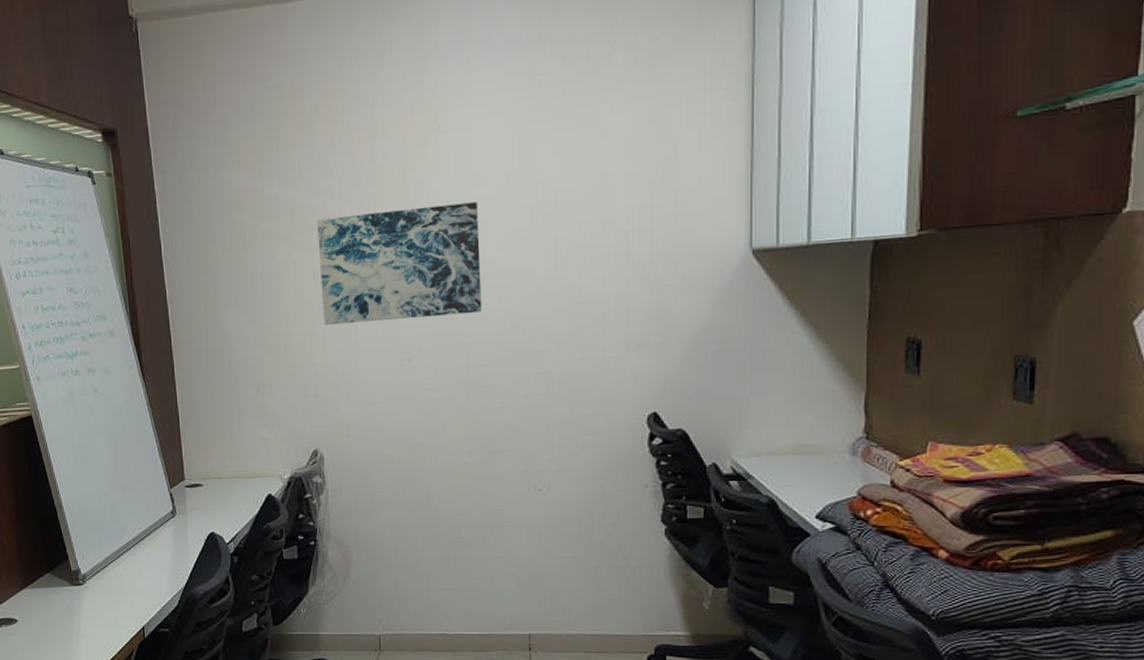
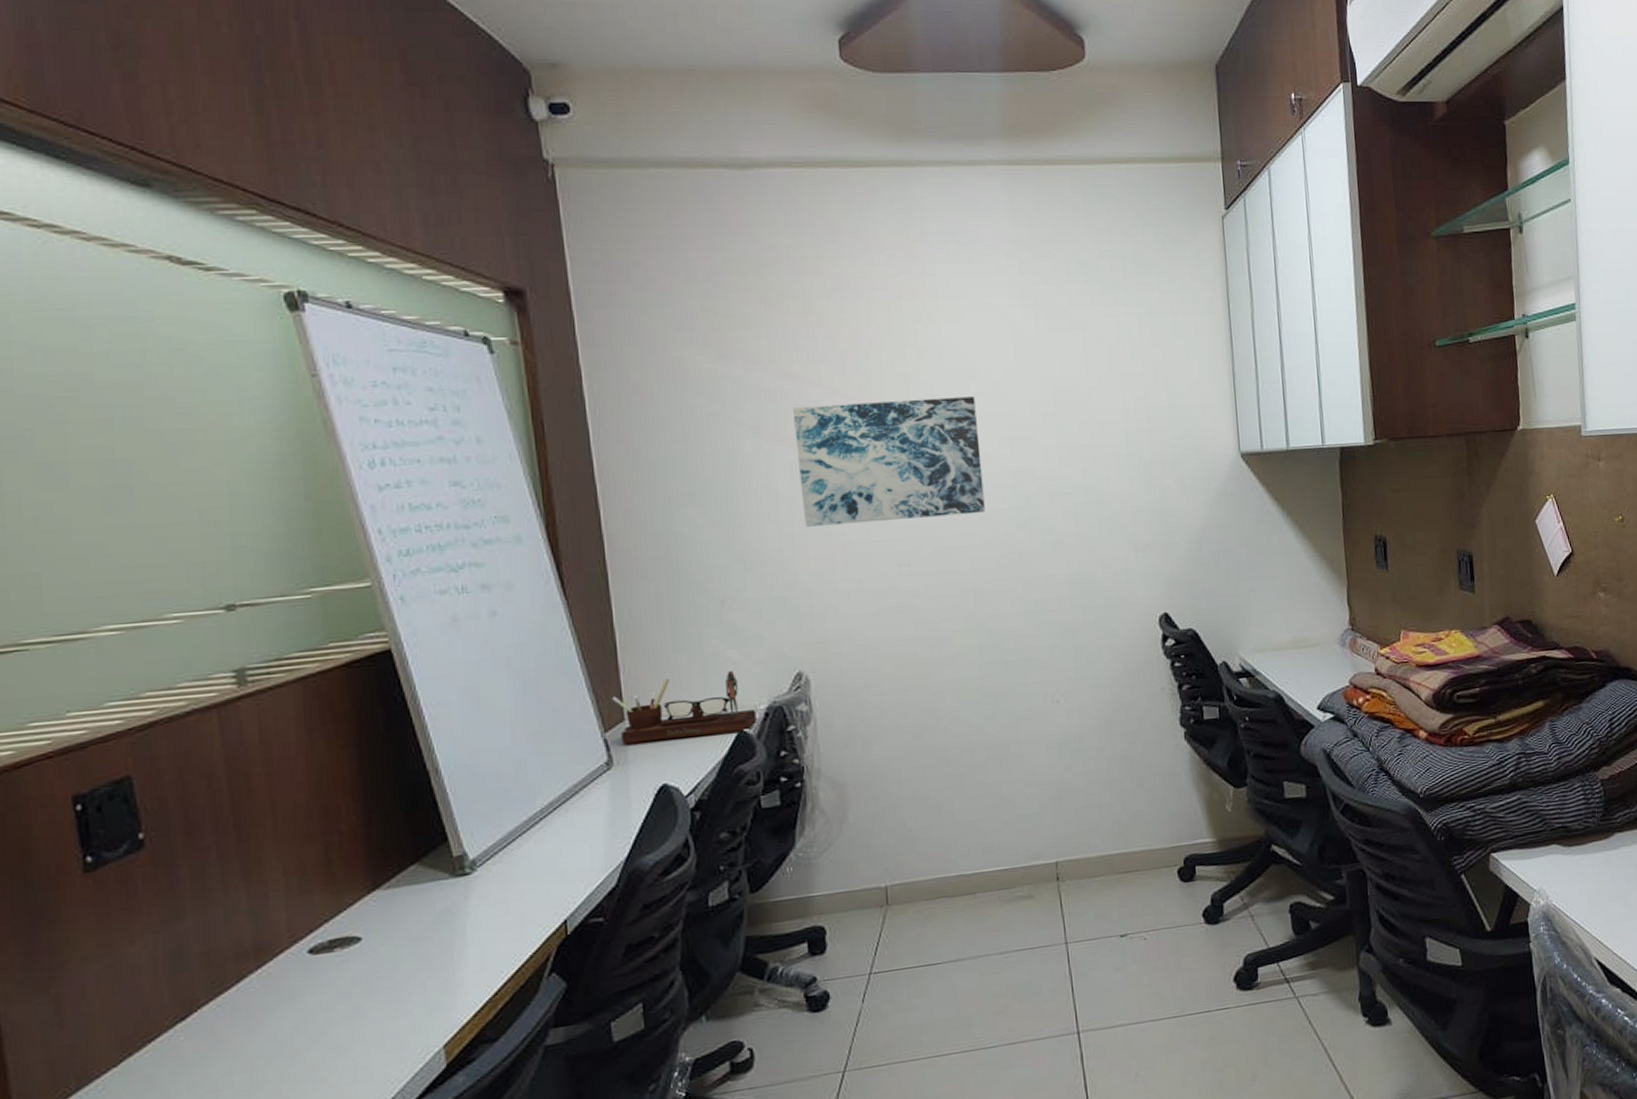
desk organizer: none [176,446,281,499] -> present [612,671,757,745]

